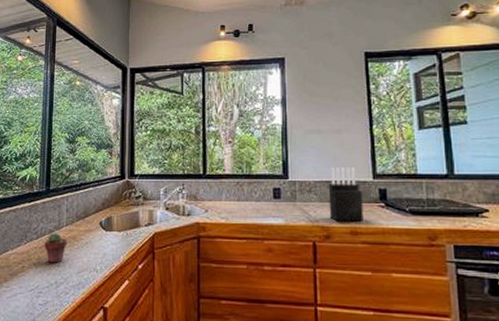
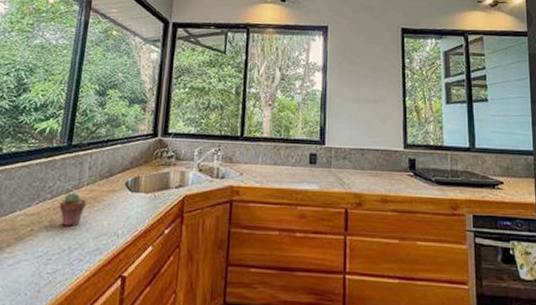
knife block: present [328,167,363,222] -> none [362,135,394,190]

